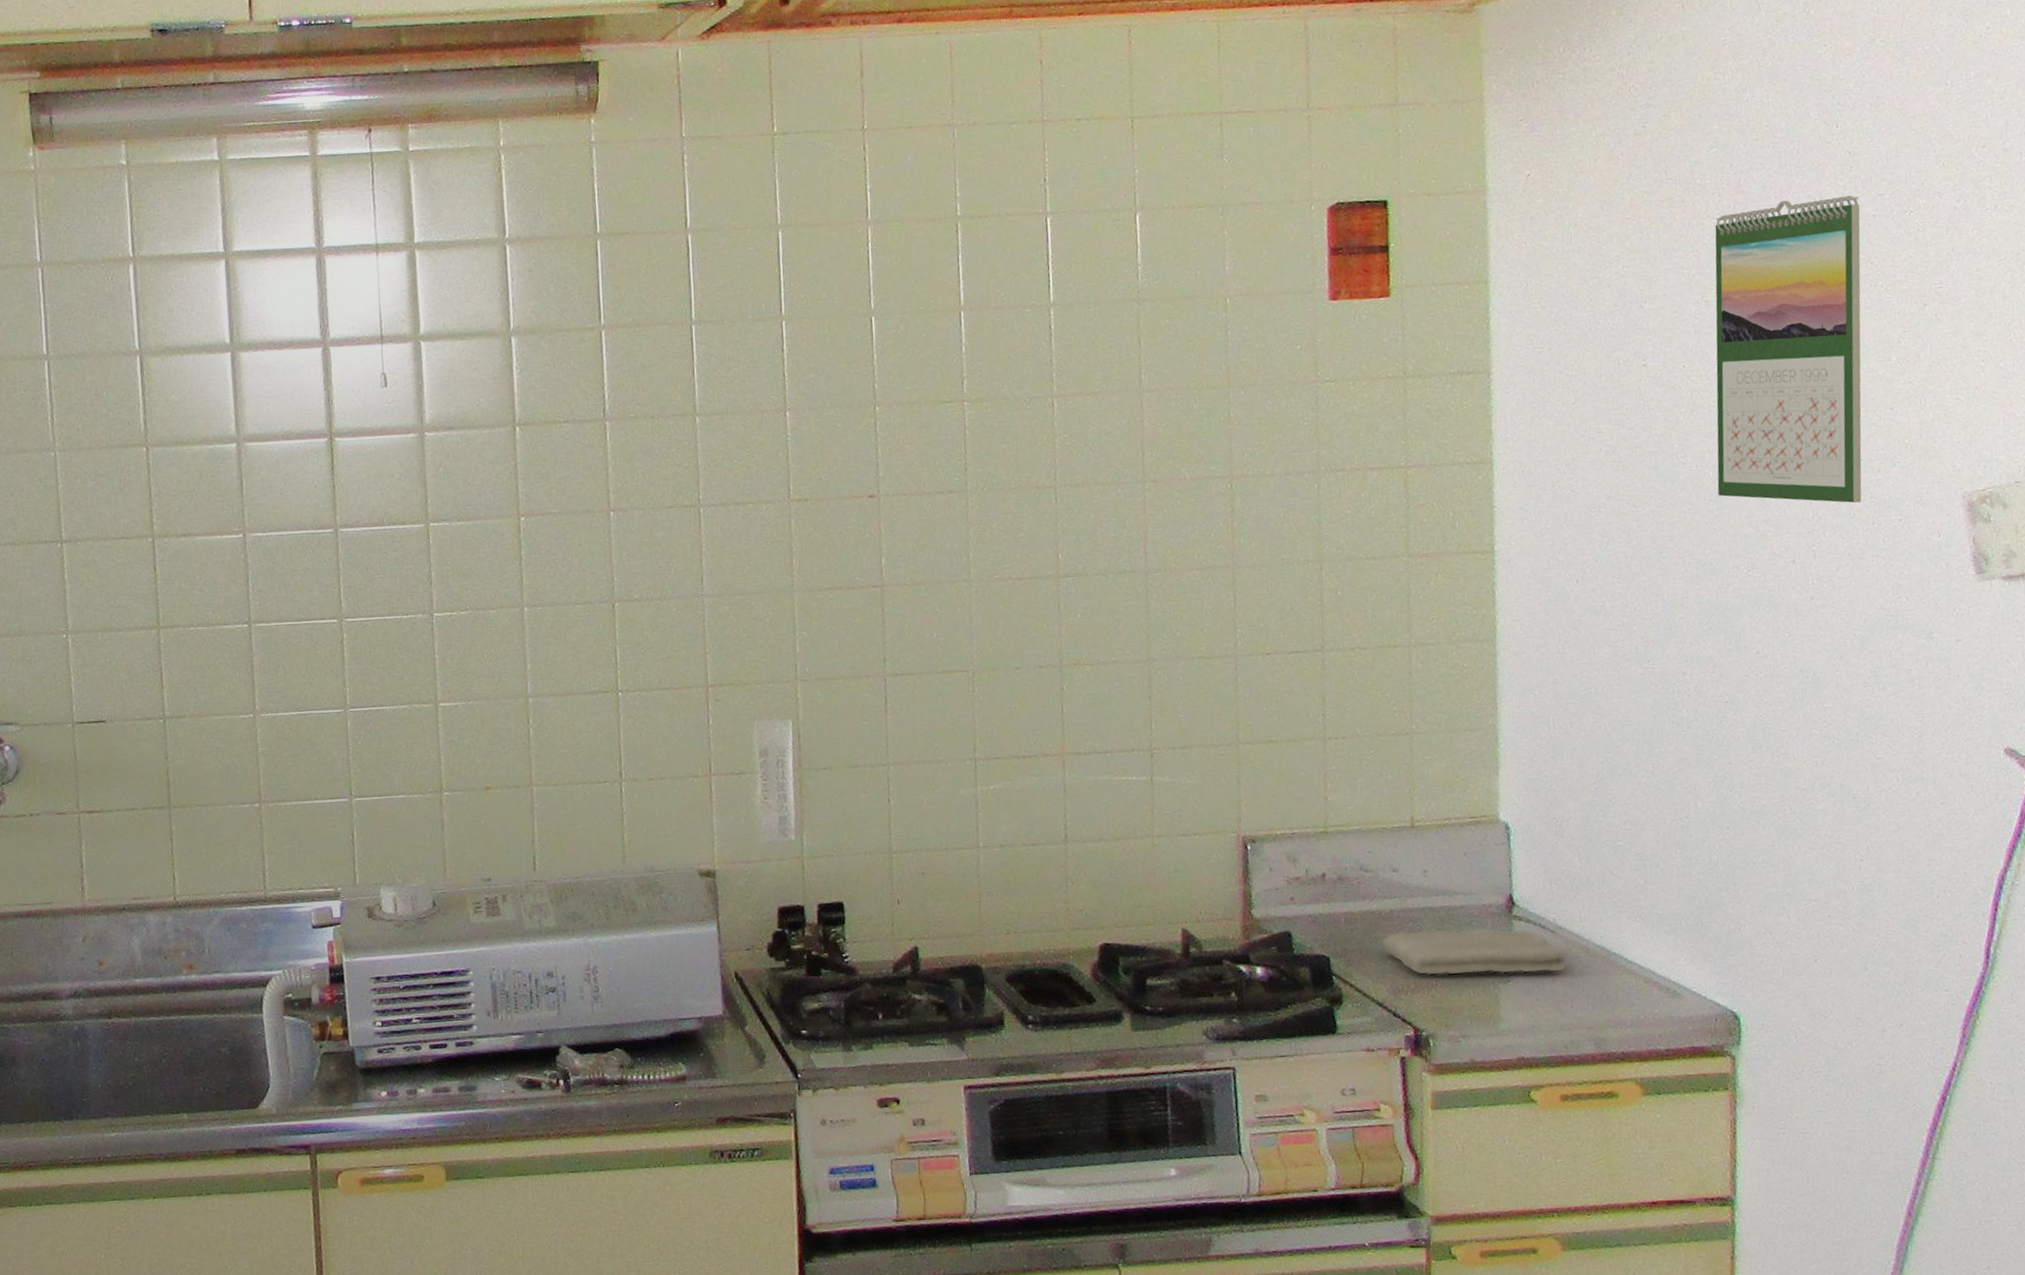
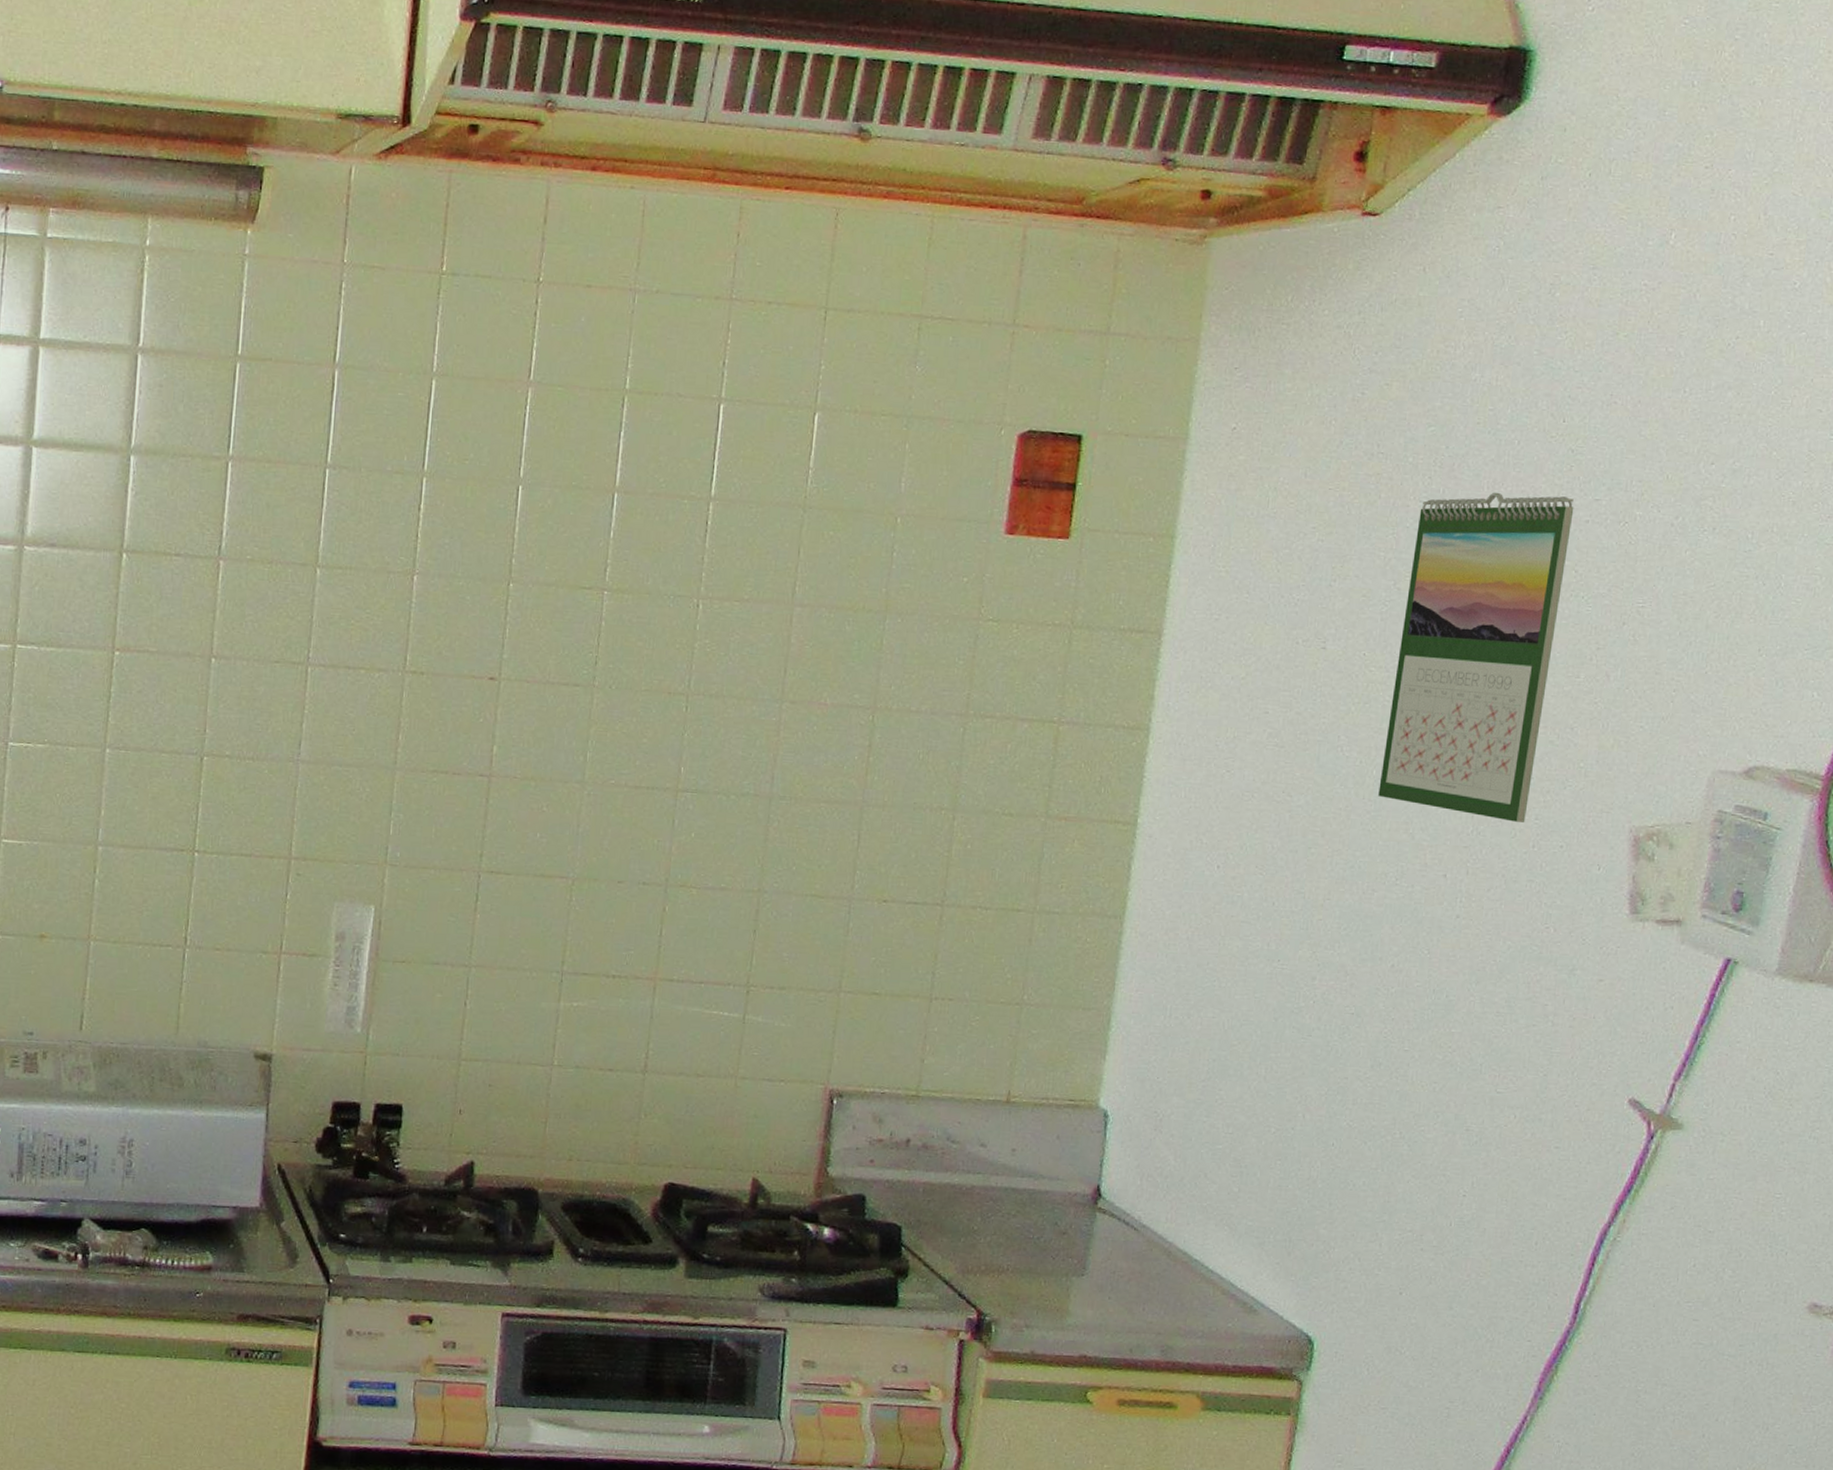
washcloth: present [1381,926,1567,977] -> none [956,1208,1147,1273]

